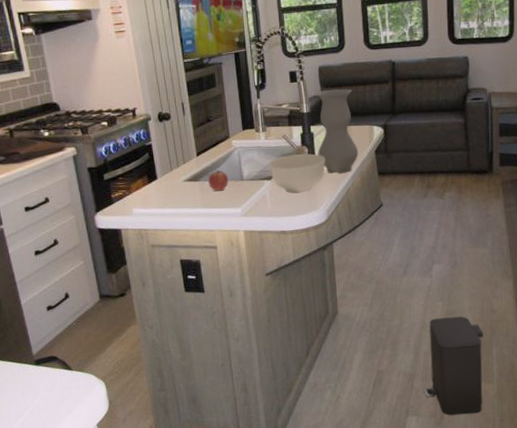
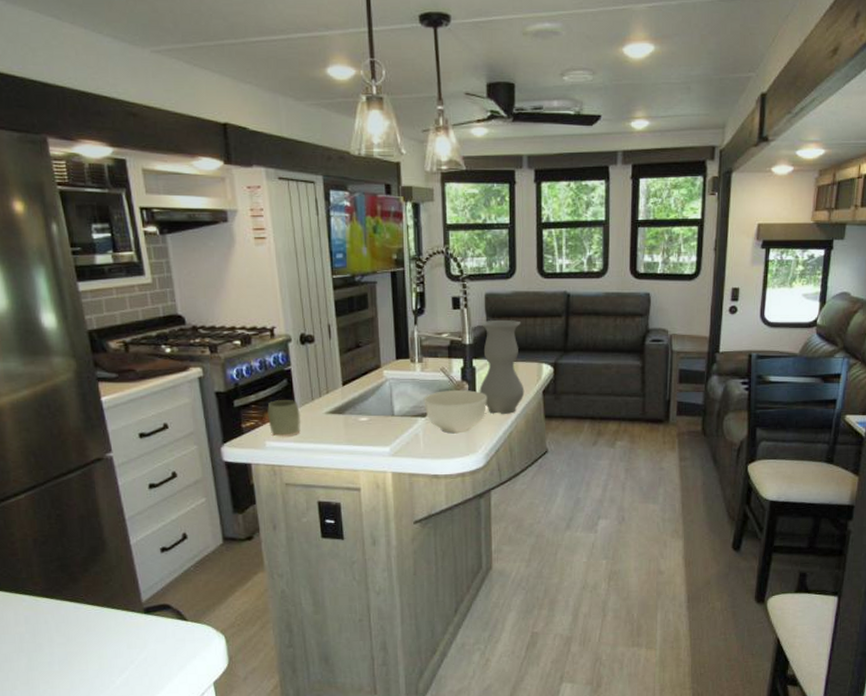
mug: none [133,171,163,204] -> present [267,400,301,437]
fruit: present [208,170,229,192] -> none [354,403,378,427]
pedal bin: present [424,316,483,416] -> none [581,577,648,683]

